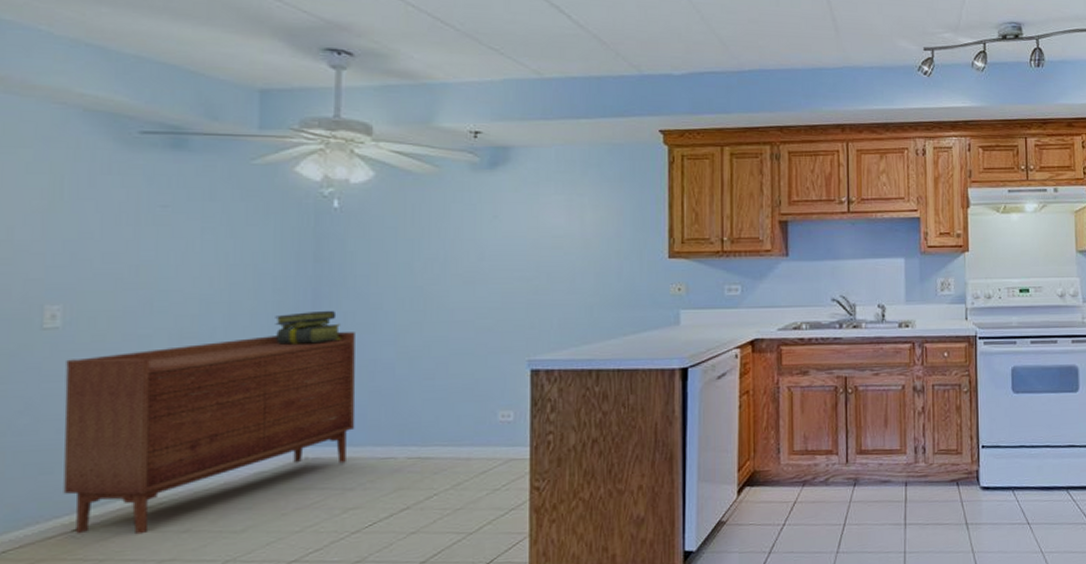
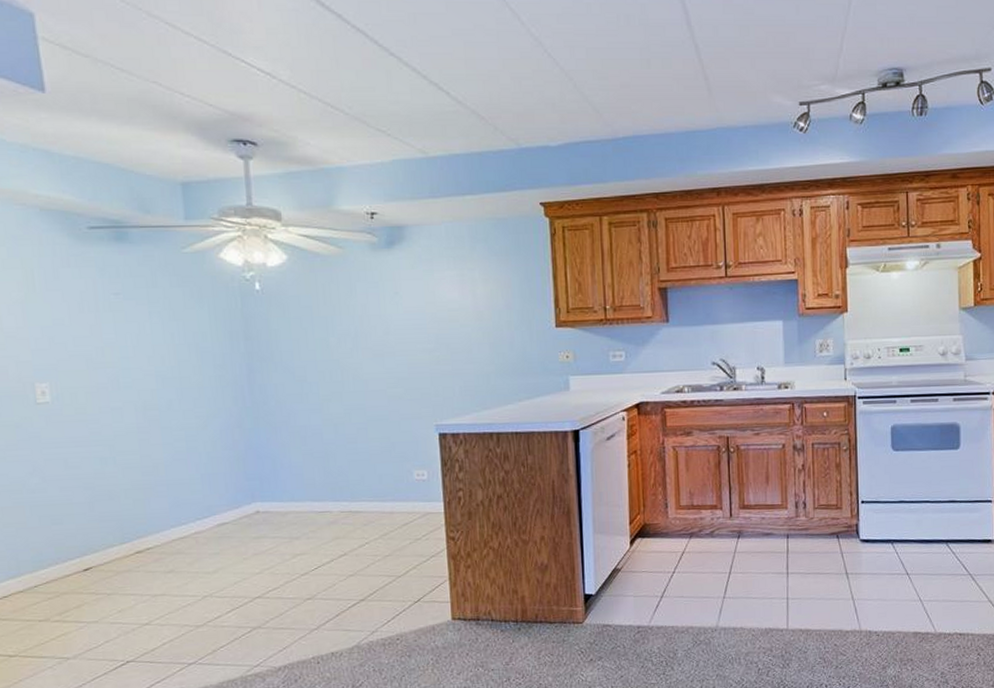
sideboard: present [63,332,356,535] -> none [59,402,295,574]
stack of books: present [275,310,341,346] -> none [218,382,275,415]

